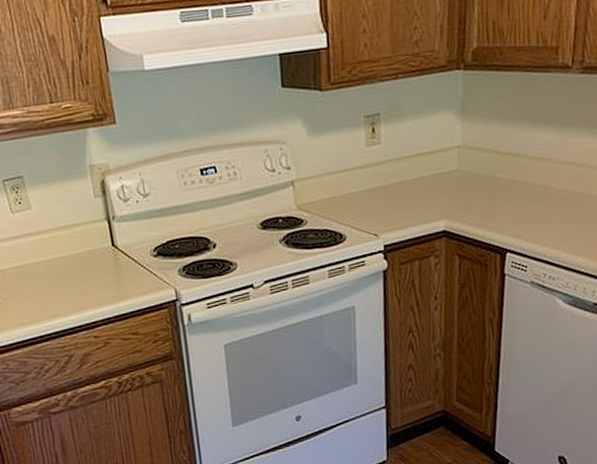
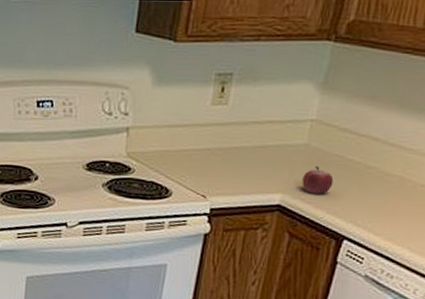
fruit: none [460,188,488,215] -> present [302,166,334,194]

